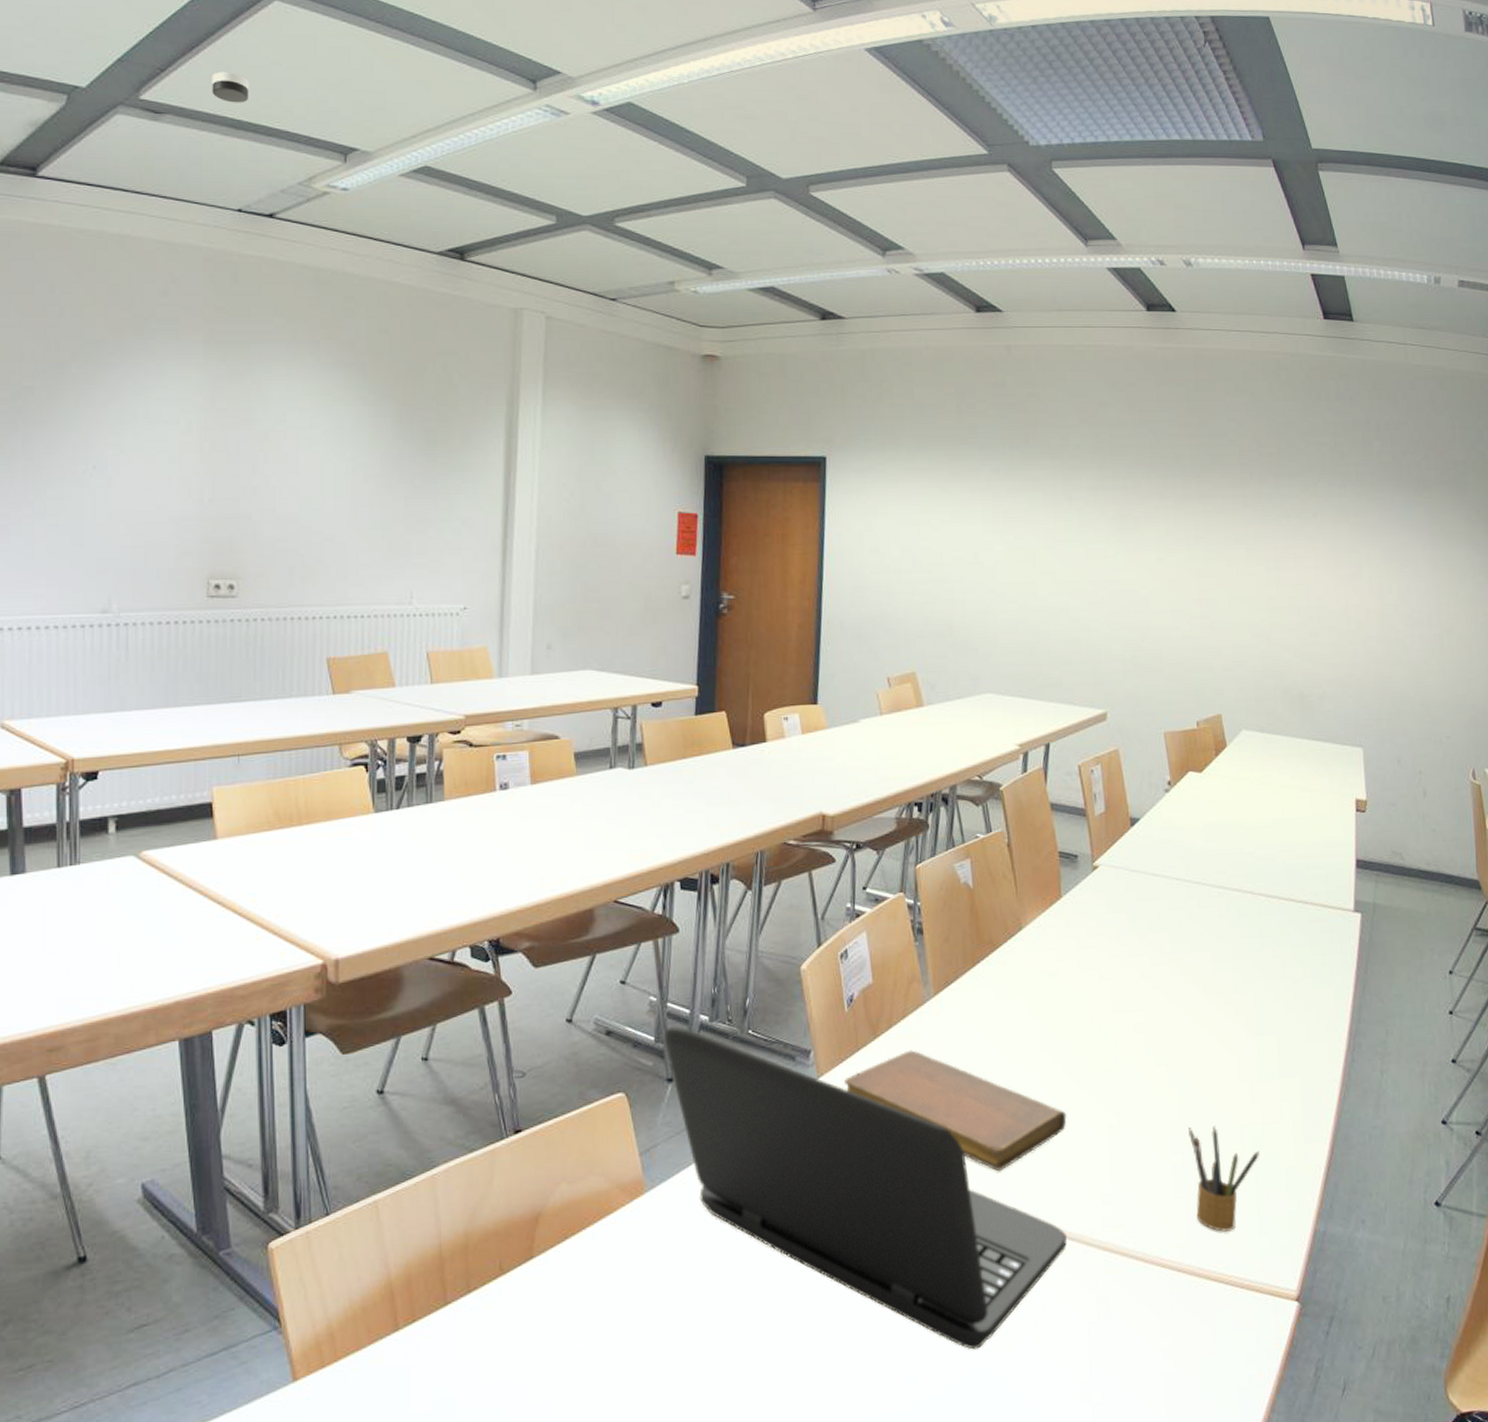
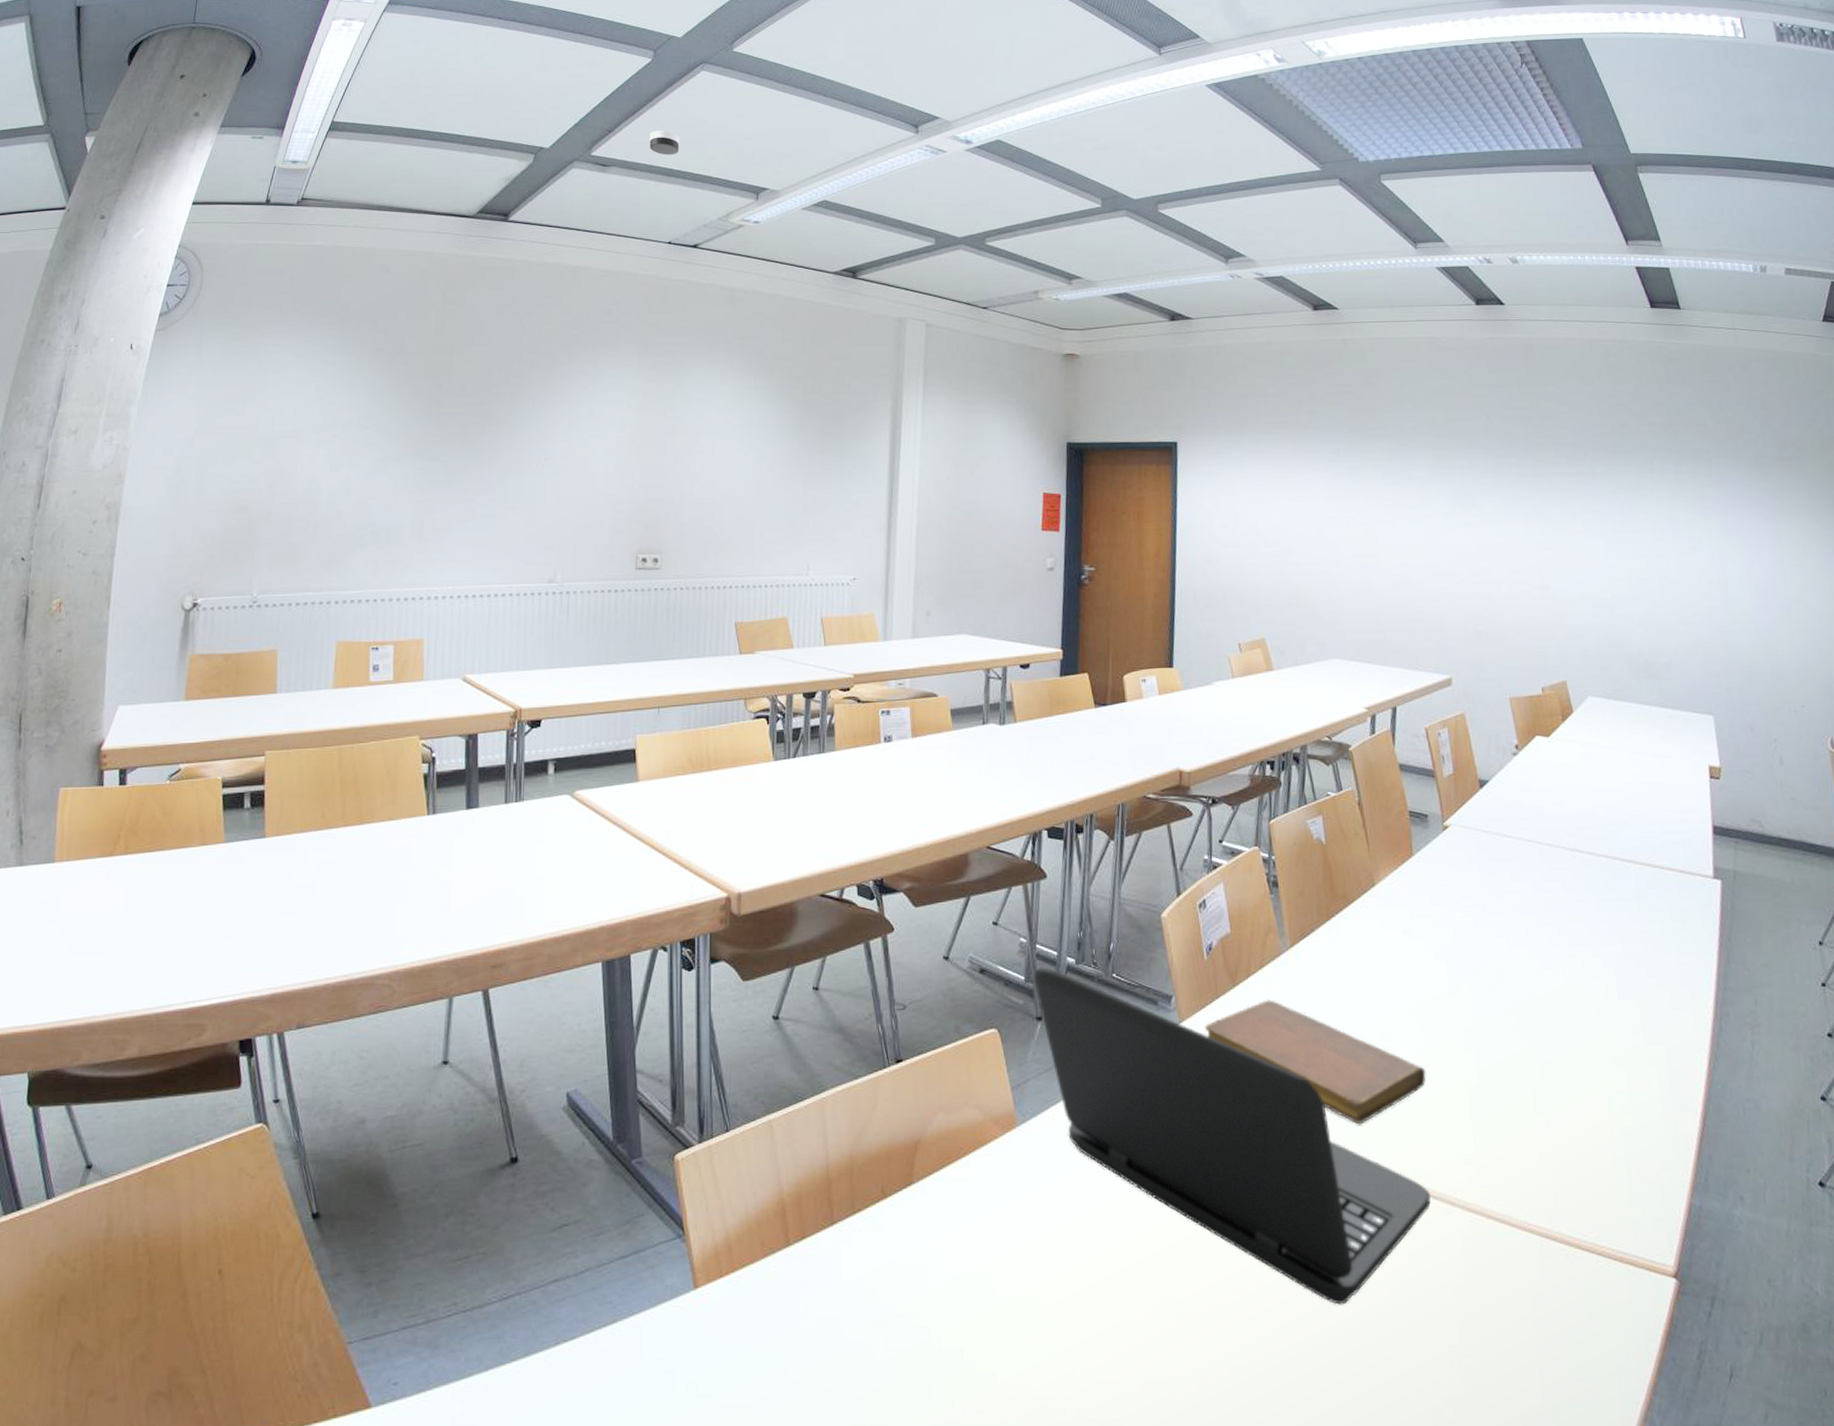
pencil box: present [1188,1126,1260,1232] -> none [1551,1090,1628,1200]

